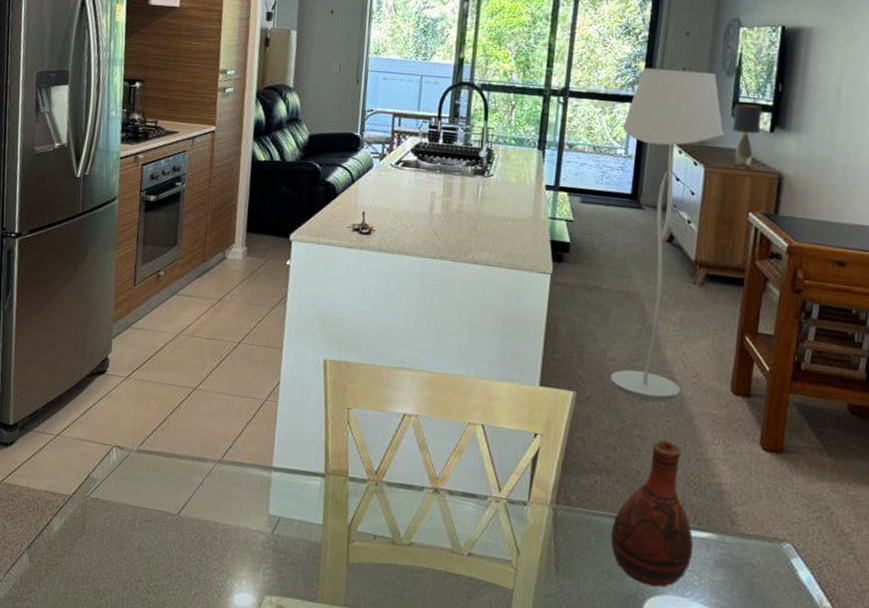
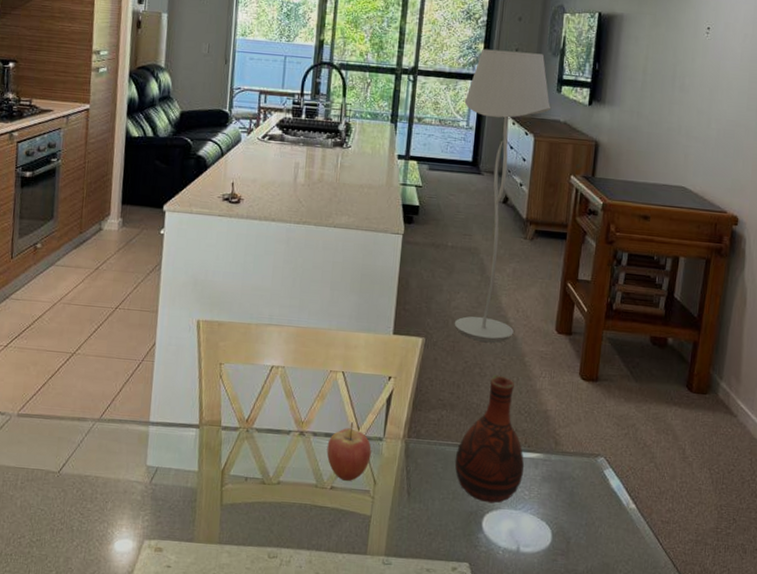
fruit: none [463,482,514,549] -> present [326,422,372,481]
table lamp: present [732,103,763,170] -> none [557,80,583,139]

